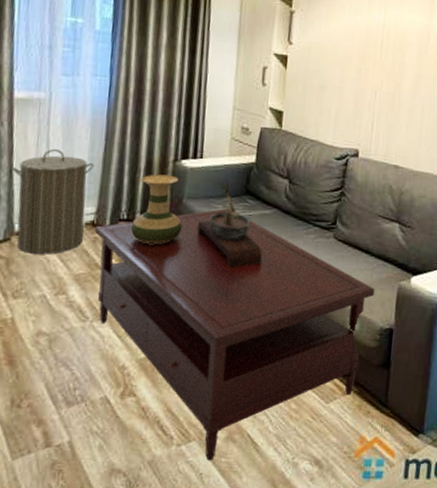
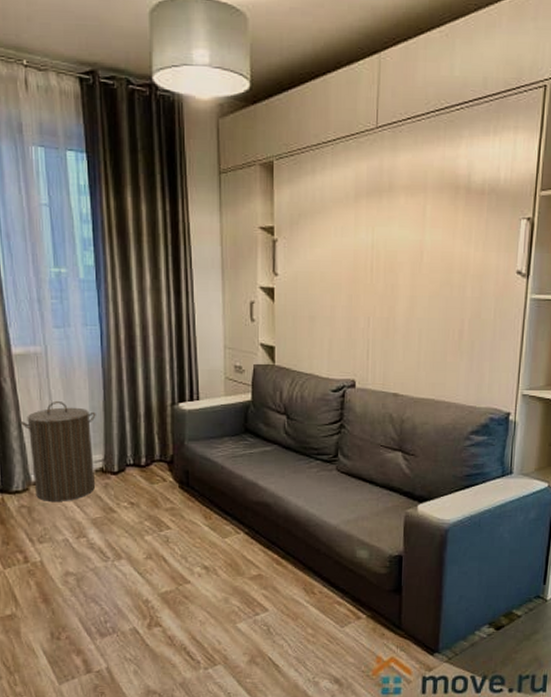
coffee table: present [95,208,376,461] -> none [105,447,382,682]
vase: present [130,174,182,244] -> none [138,419,186,486]
bonsai tree: present [196,181,263,268] -> none [201,421,268,505]

